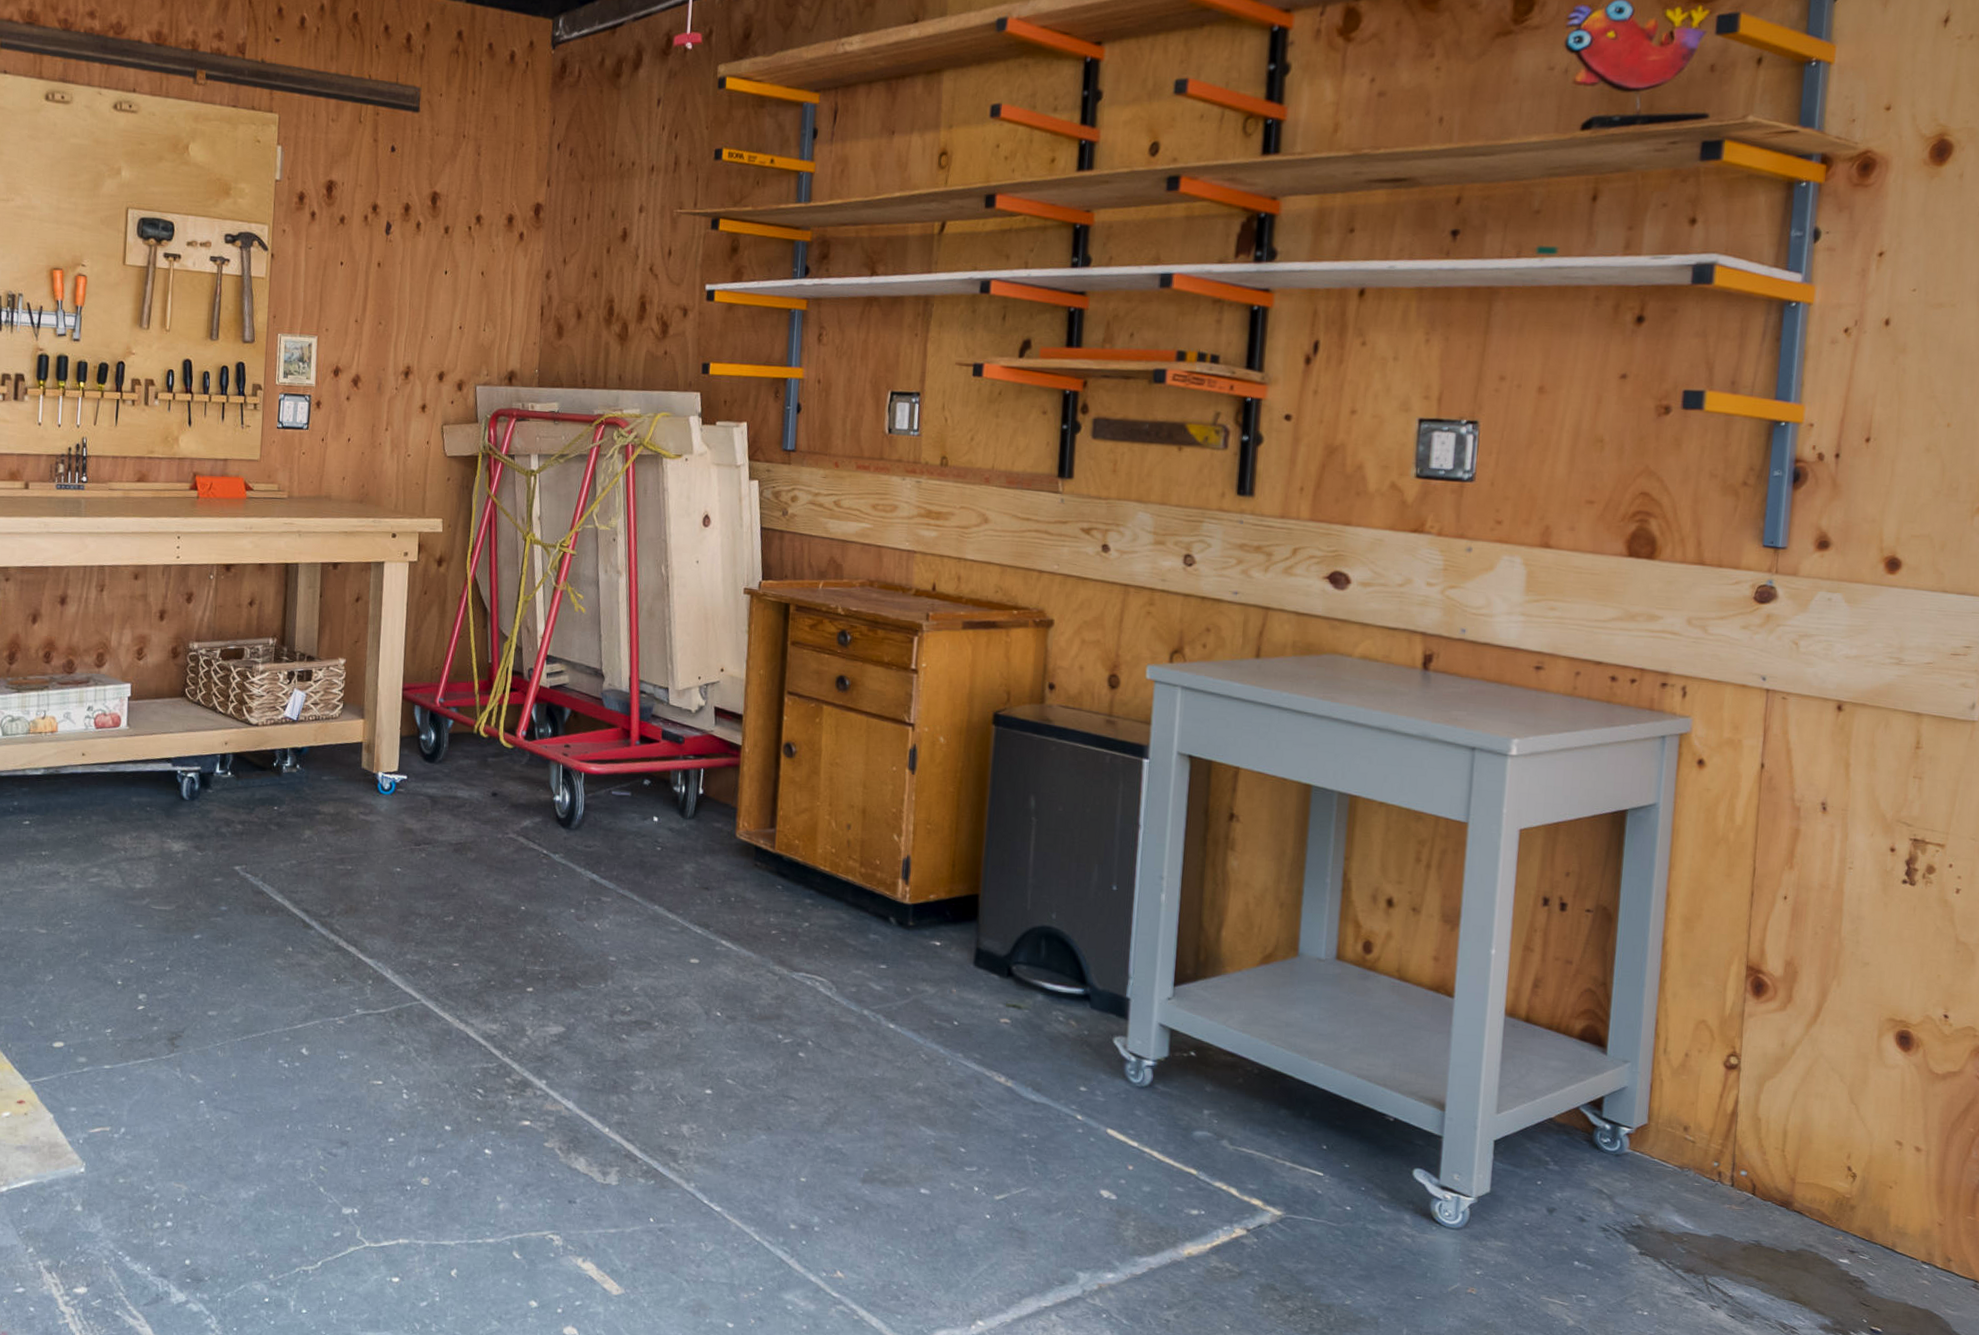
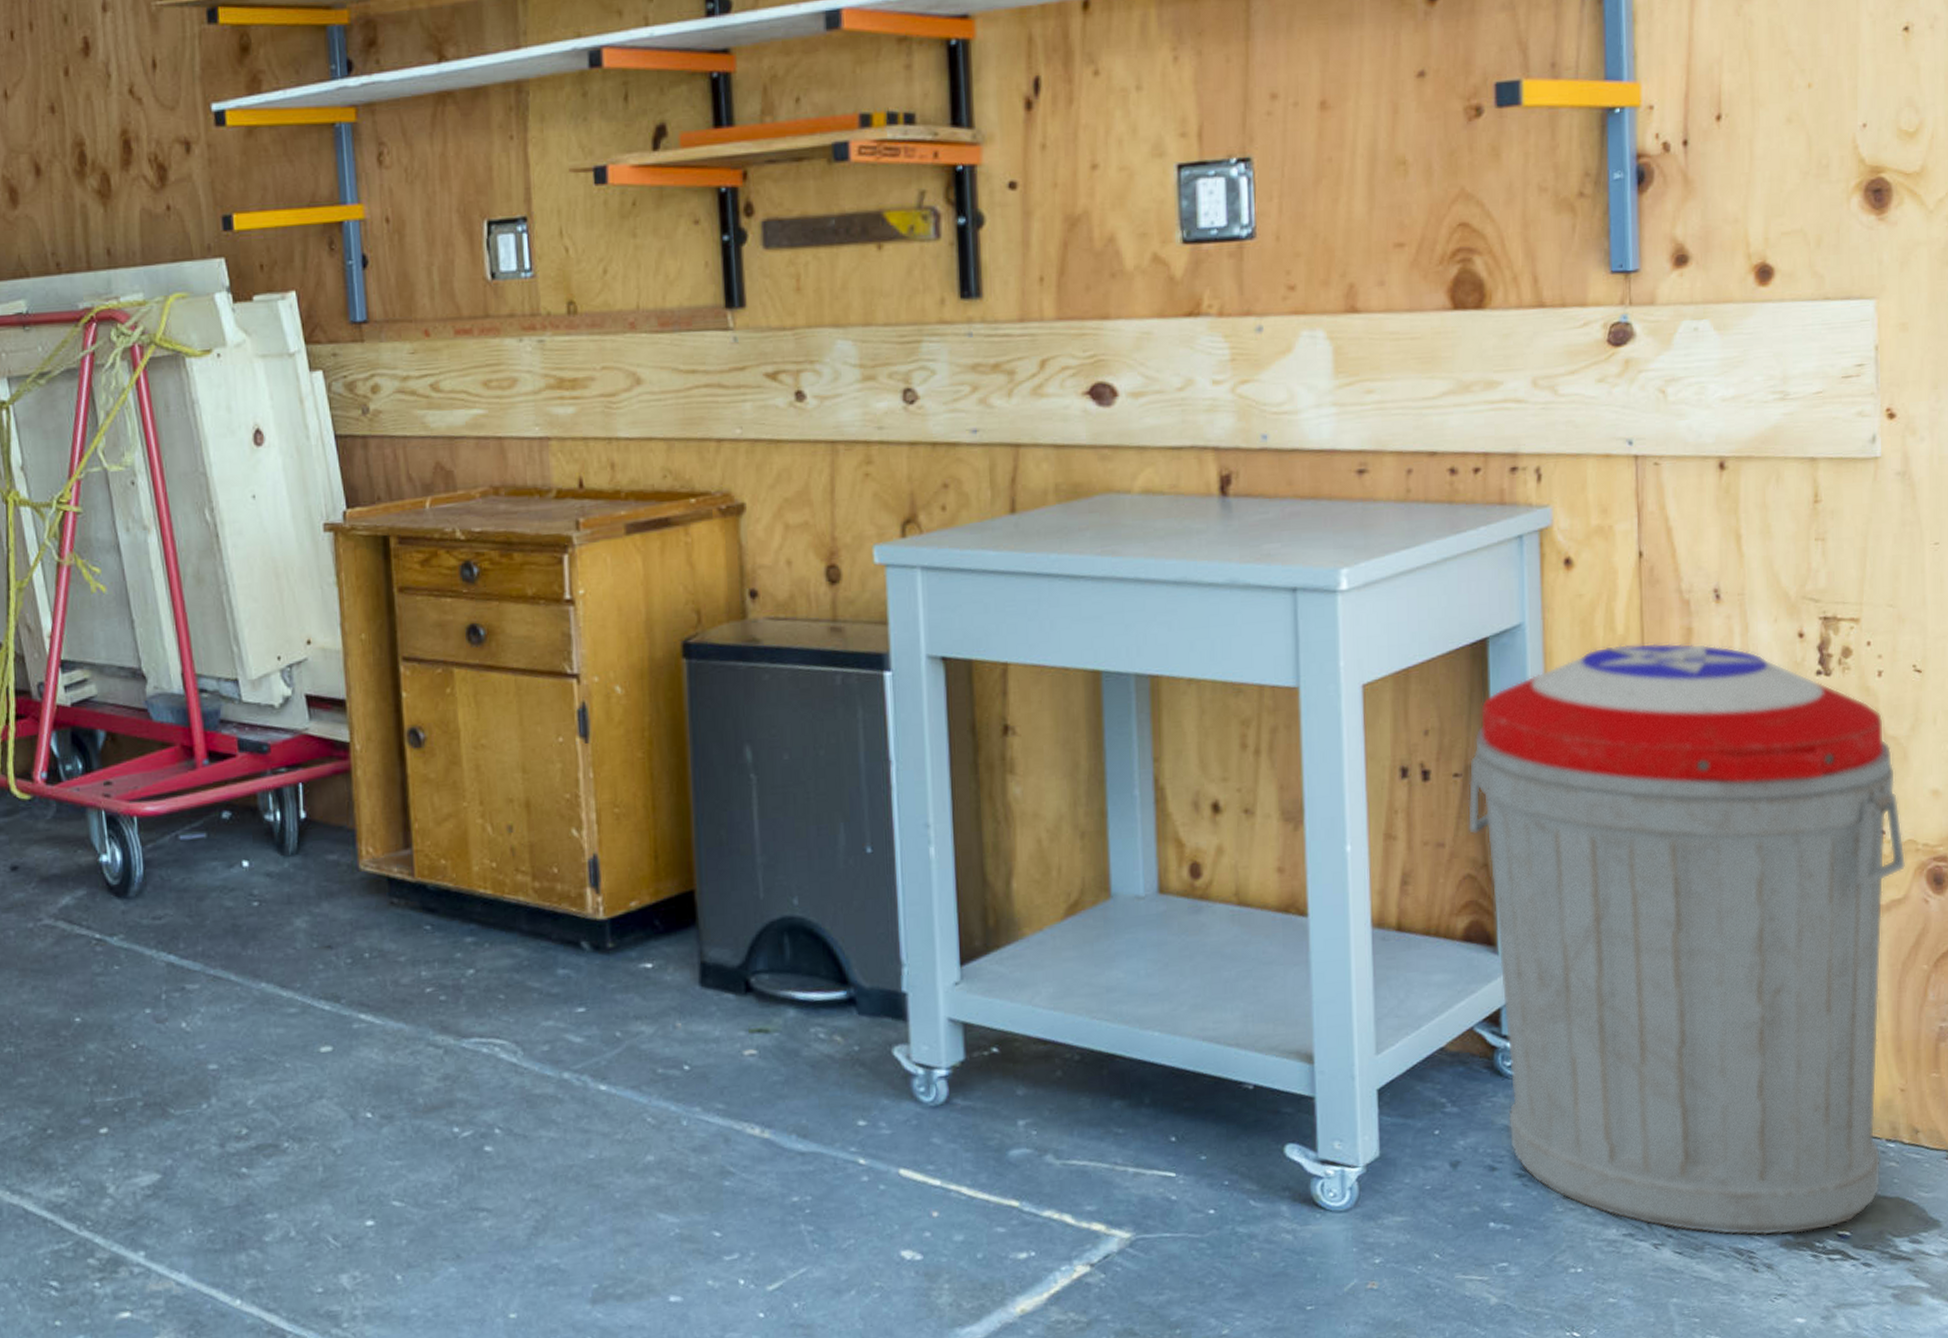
trash can: none [1593,832,1965,1323] -> present [1467,642,1906,1236]

